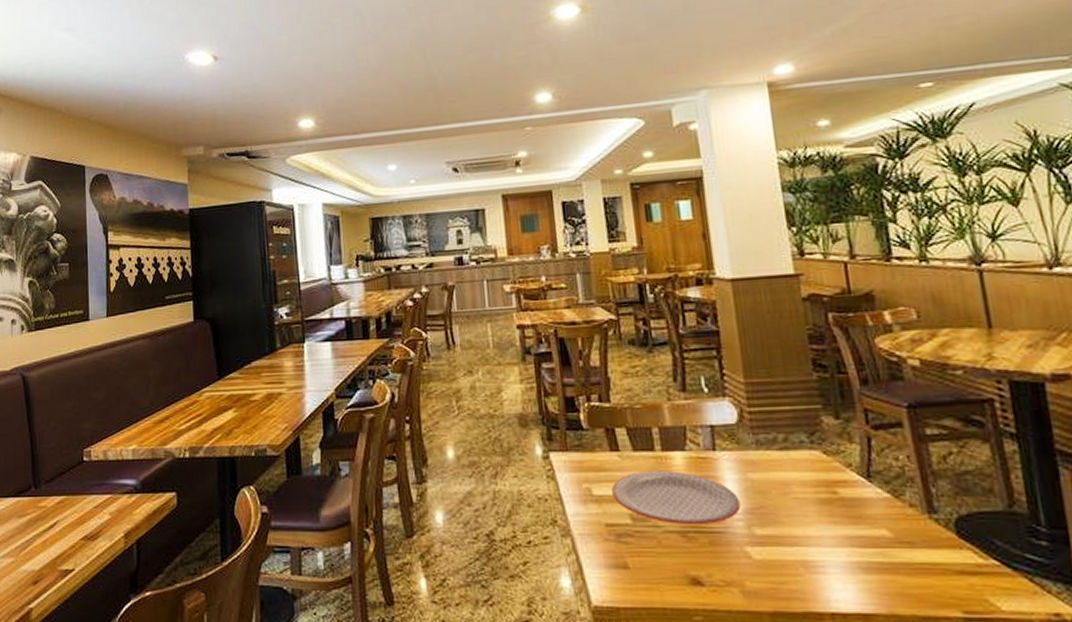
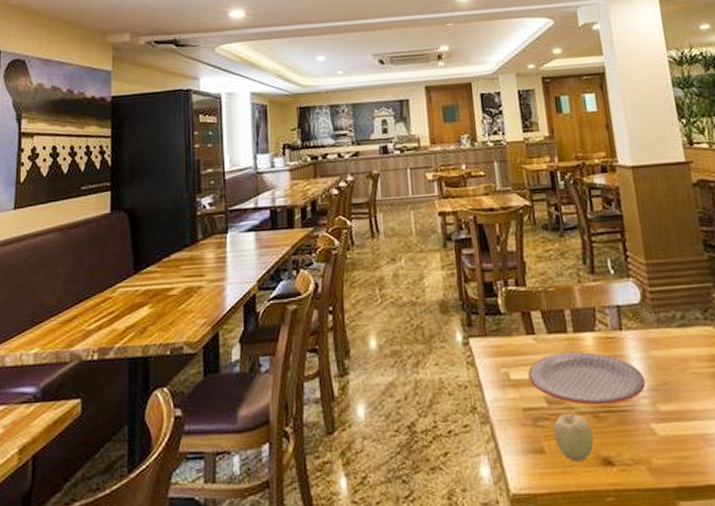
fruit: none [638,531,682,579] -> present [553,412,594,462]

